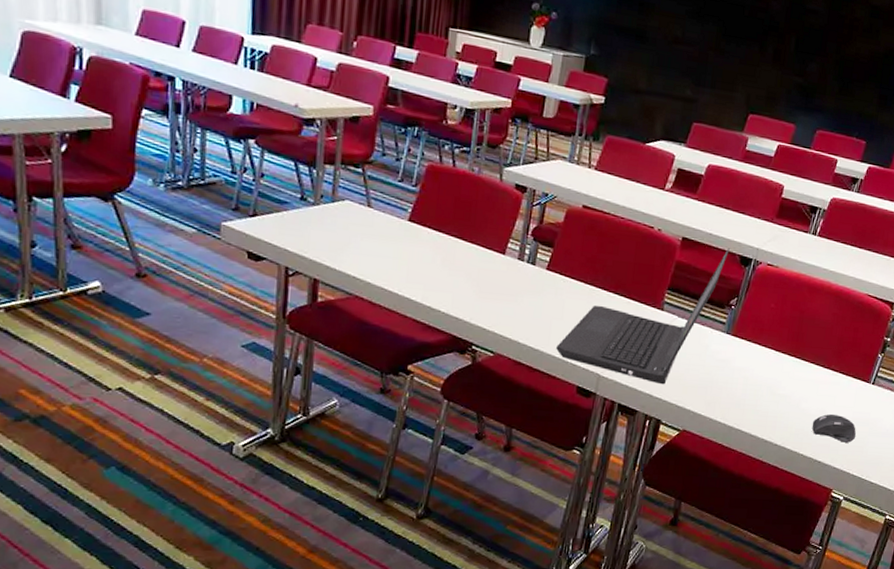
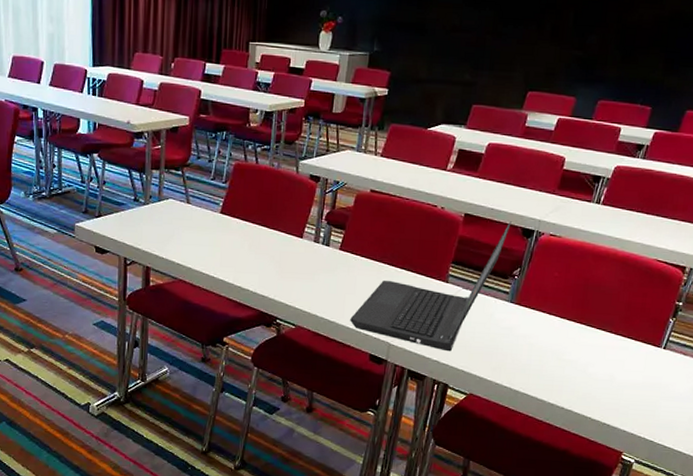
computer mouse: present [812,414,856,443] -> none [599,379,647,407]

